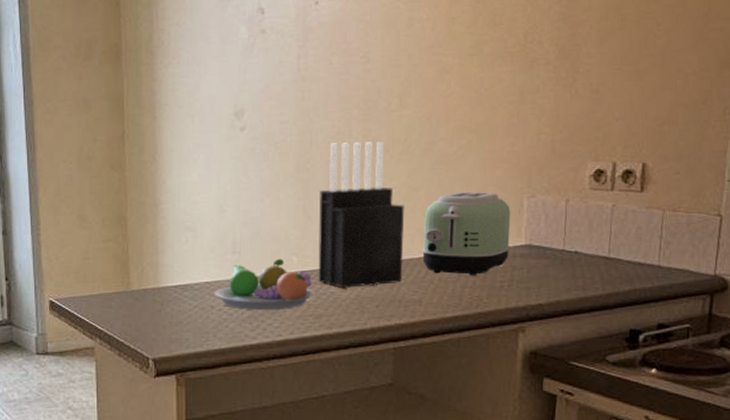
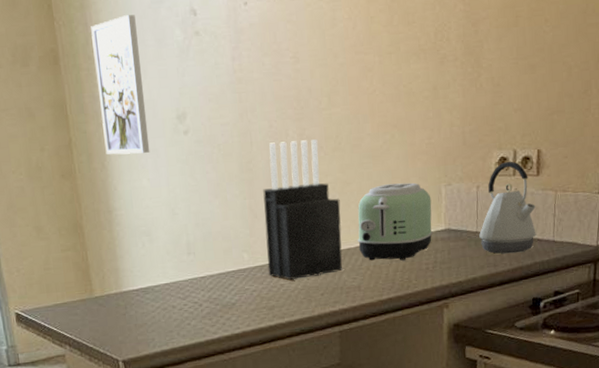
wall art: none [156,13,203,149] -> present [91,15,150,155]
fruit bowl: present [215,258,314,311] -> none [174,256,266,307]
kettle: none [566,174,638,277] -> present [479,161,536,254]

